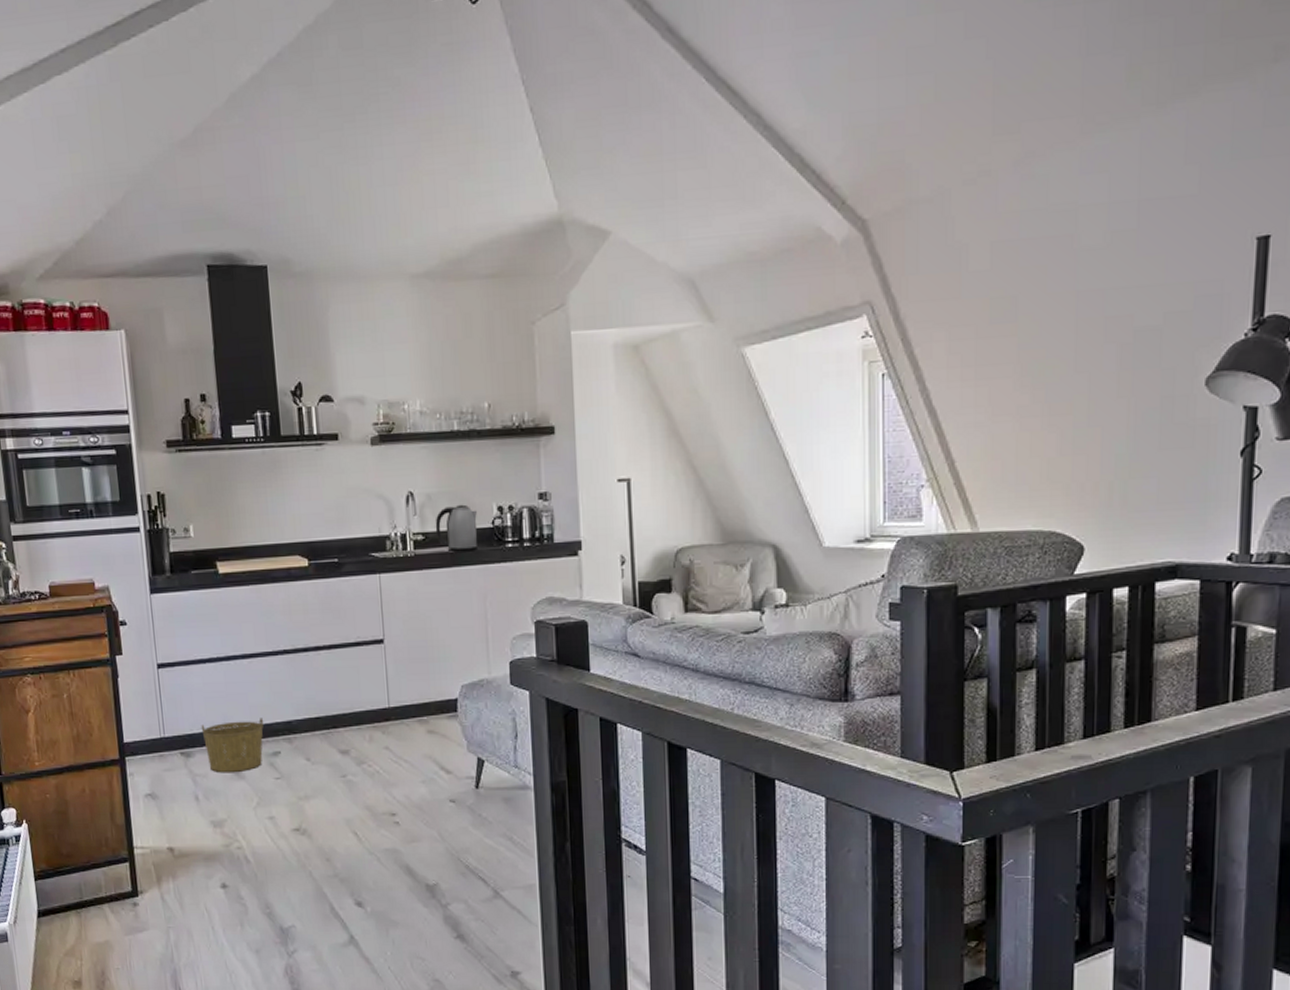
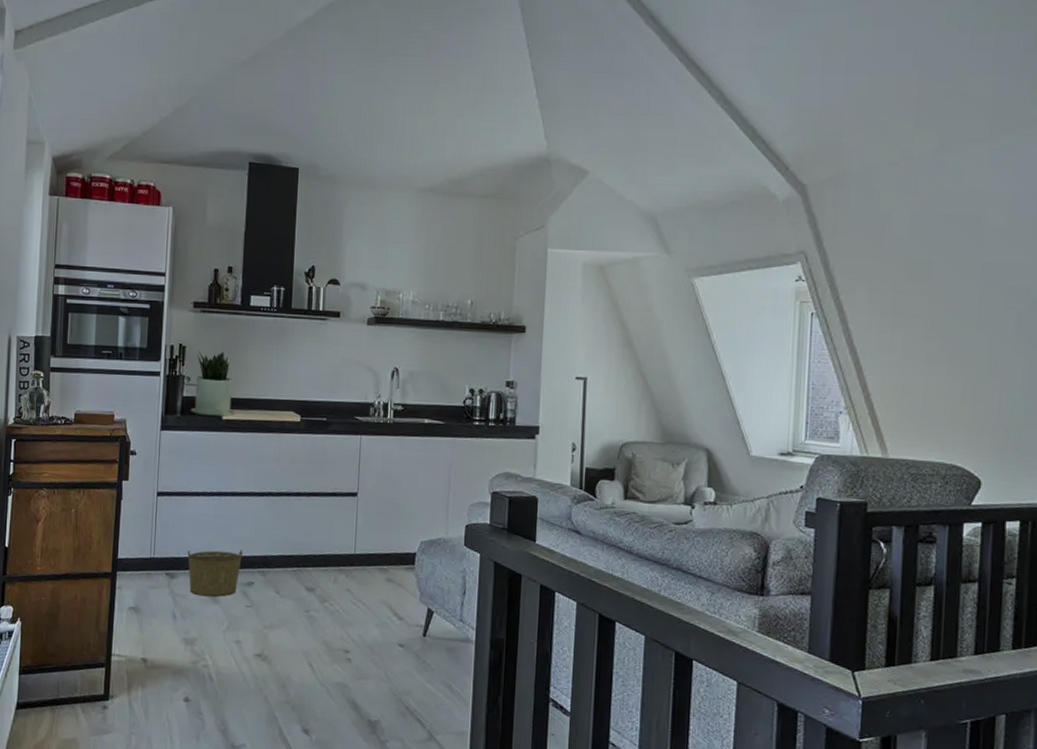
planter: none [178,495,232,573] -> present [191,351,235,418]
kettle: present [435,504,478,553] -> none [413,383,451,426]

